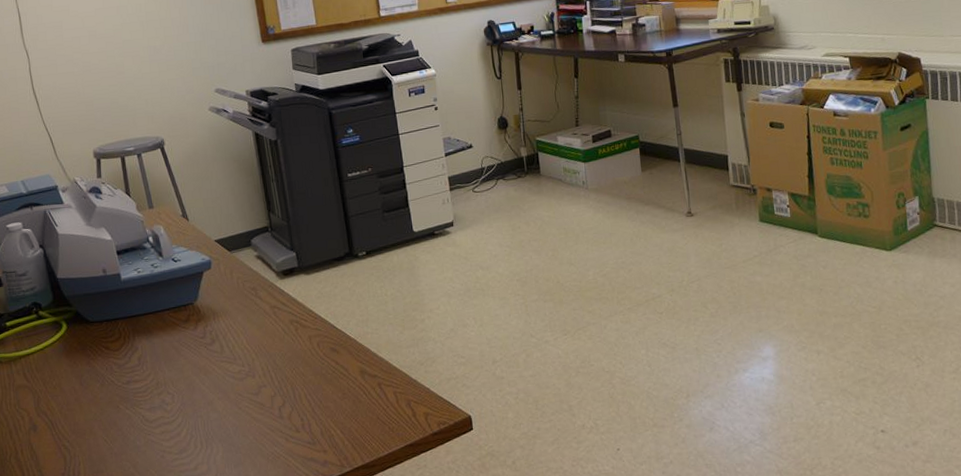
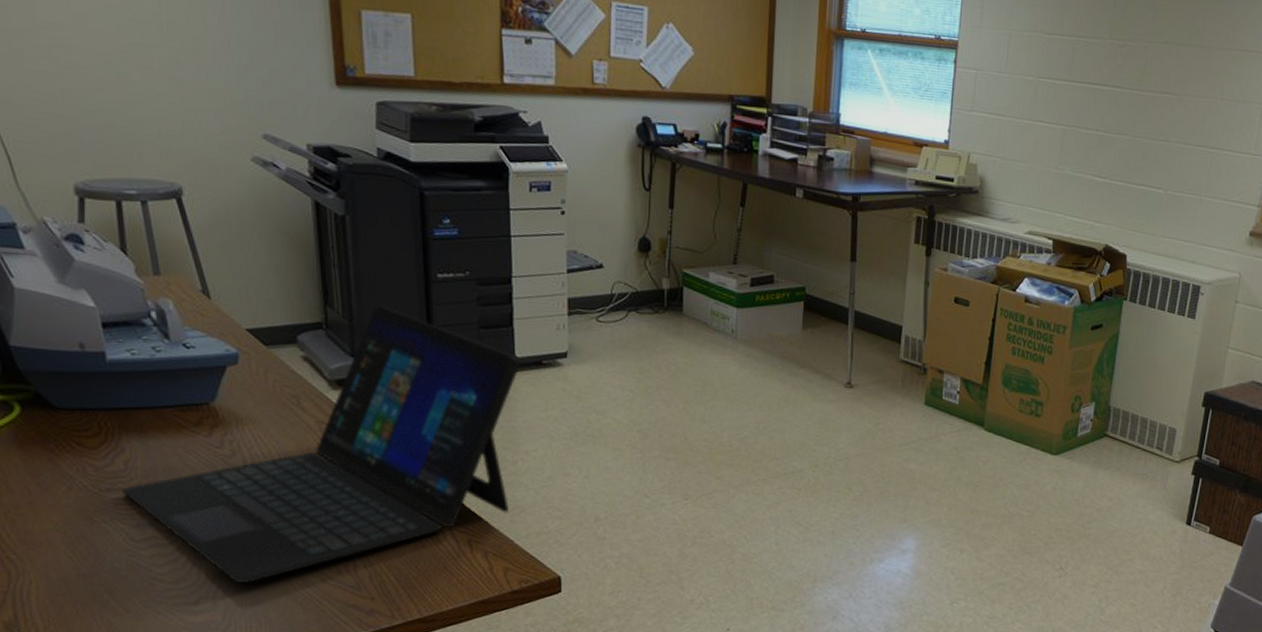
laptop: none [138,205,423,448] -> present [122,304,522,583]

